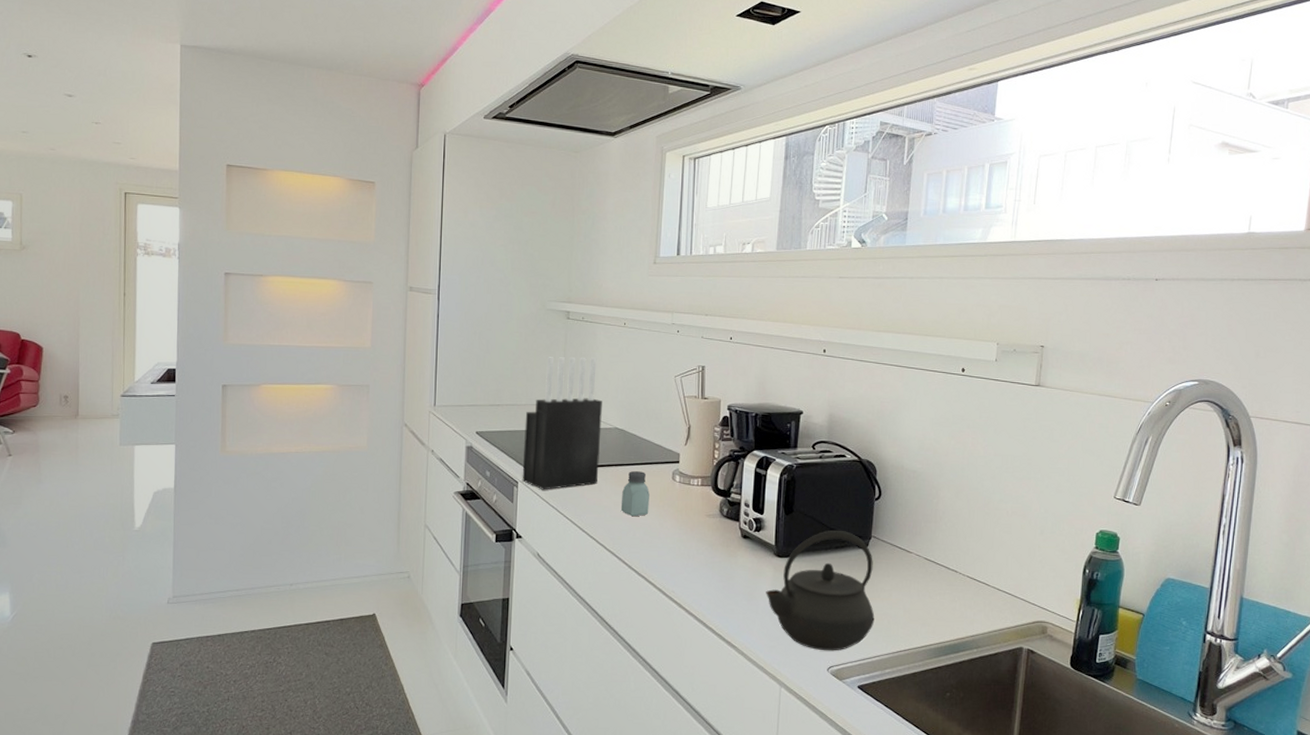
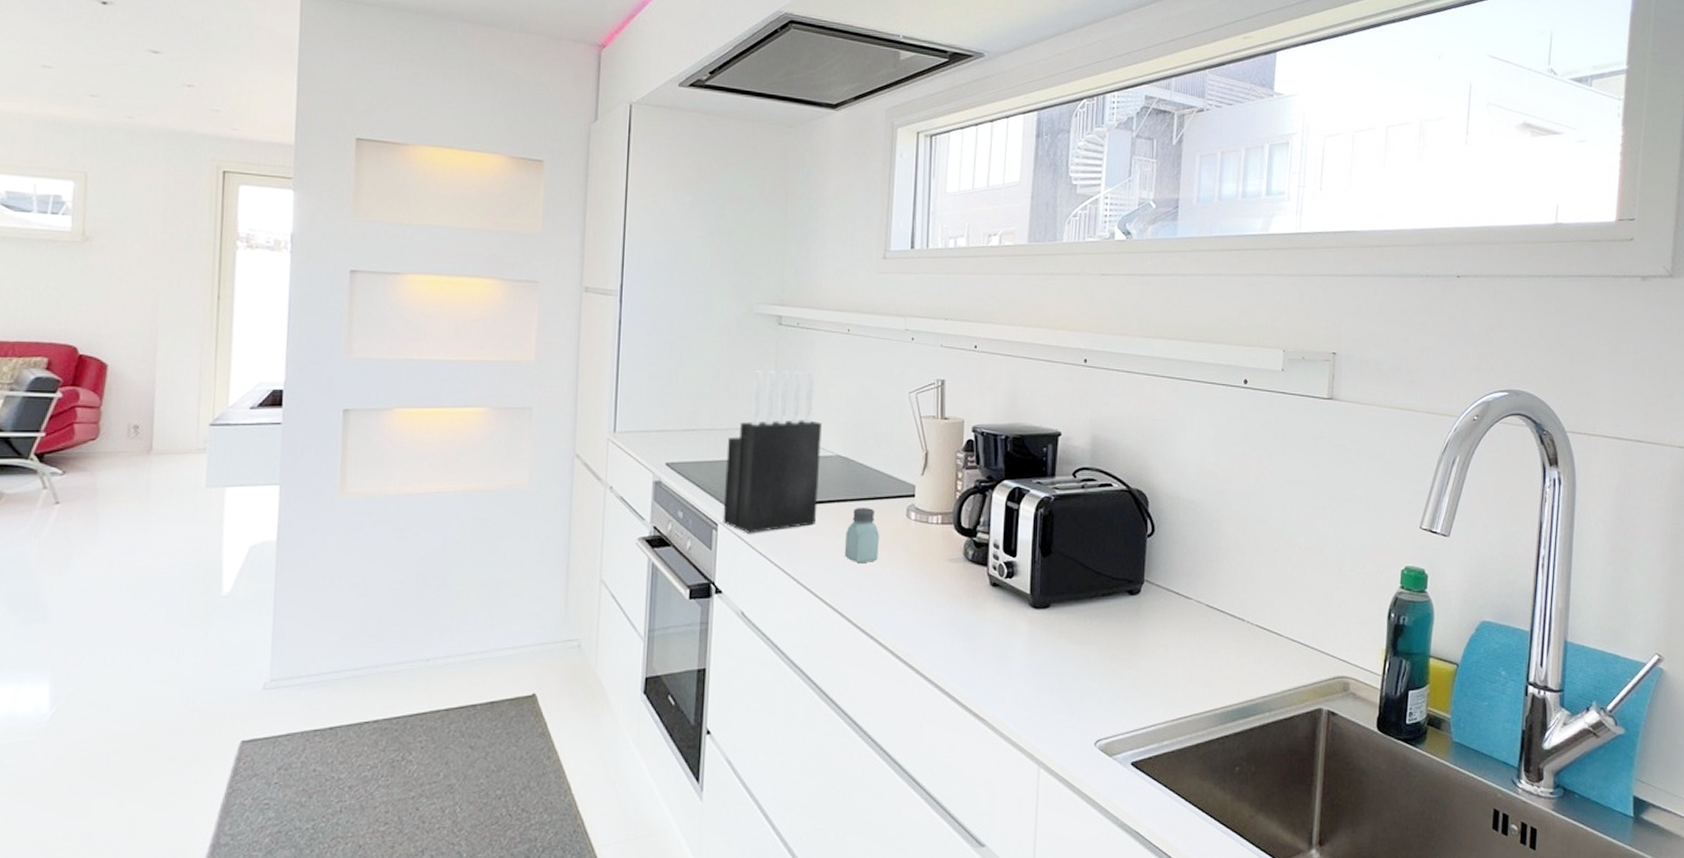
kettle: present [766,530,875,651] -> none [1020,573,1150,721]

